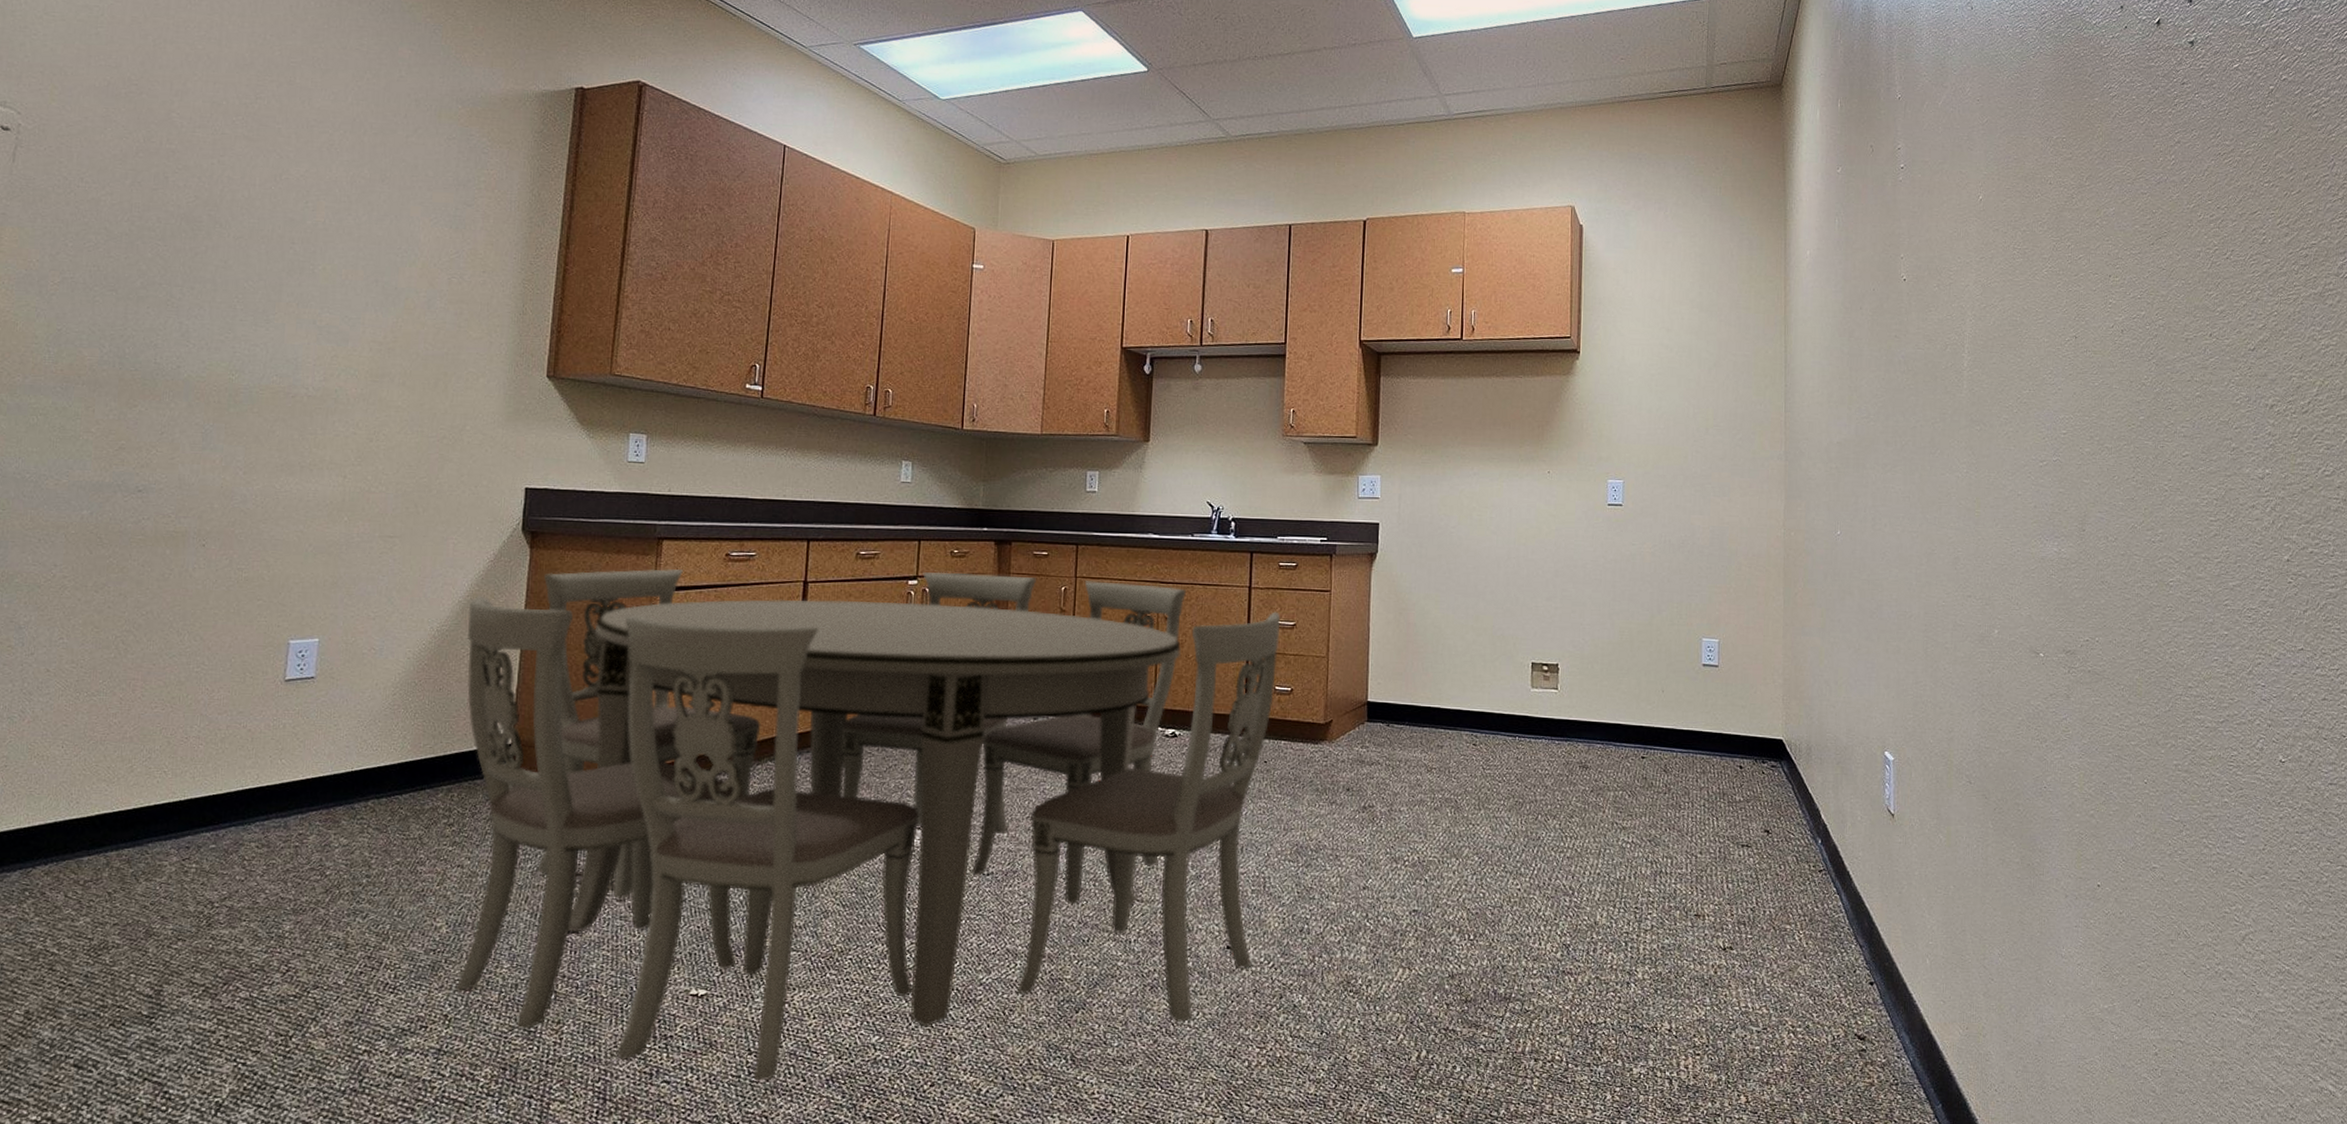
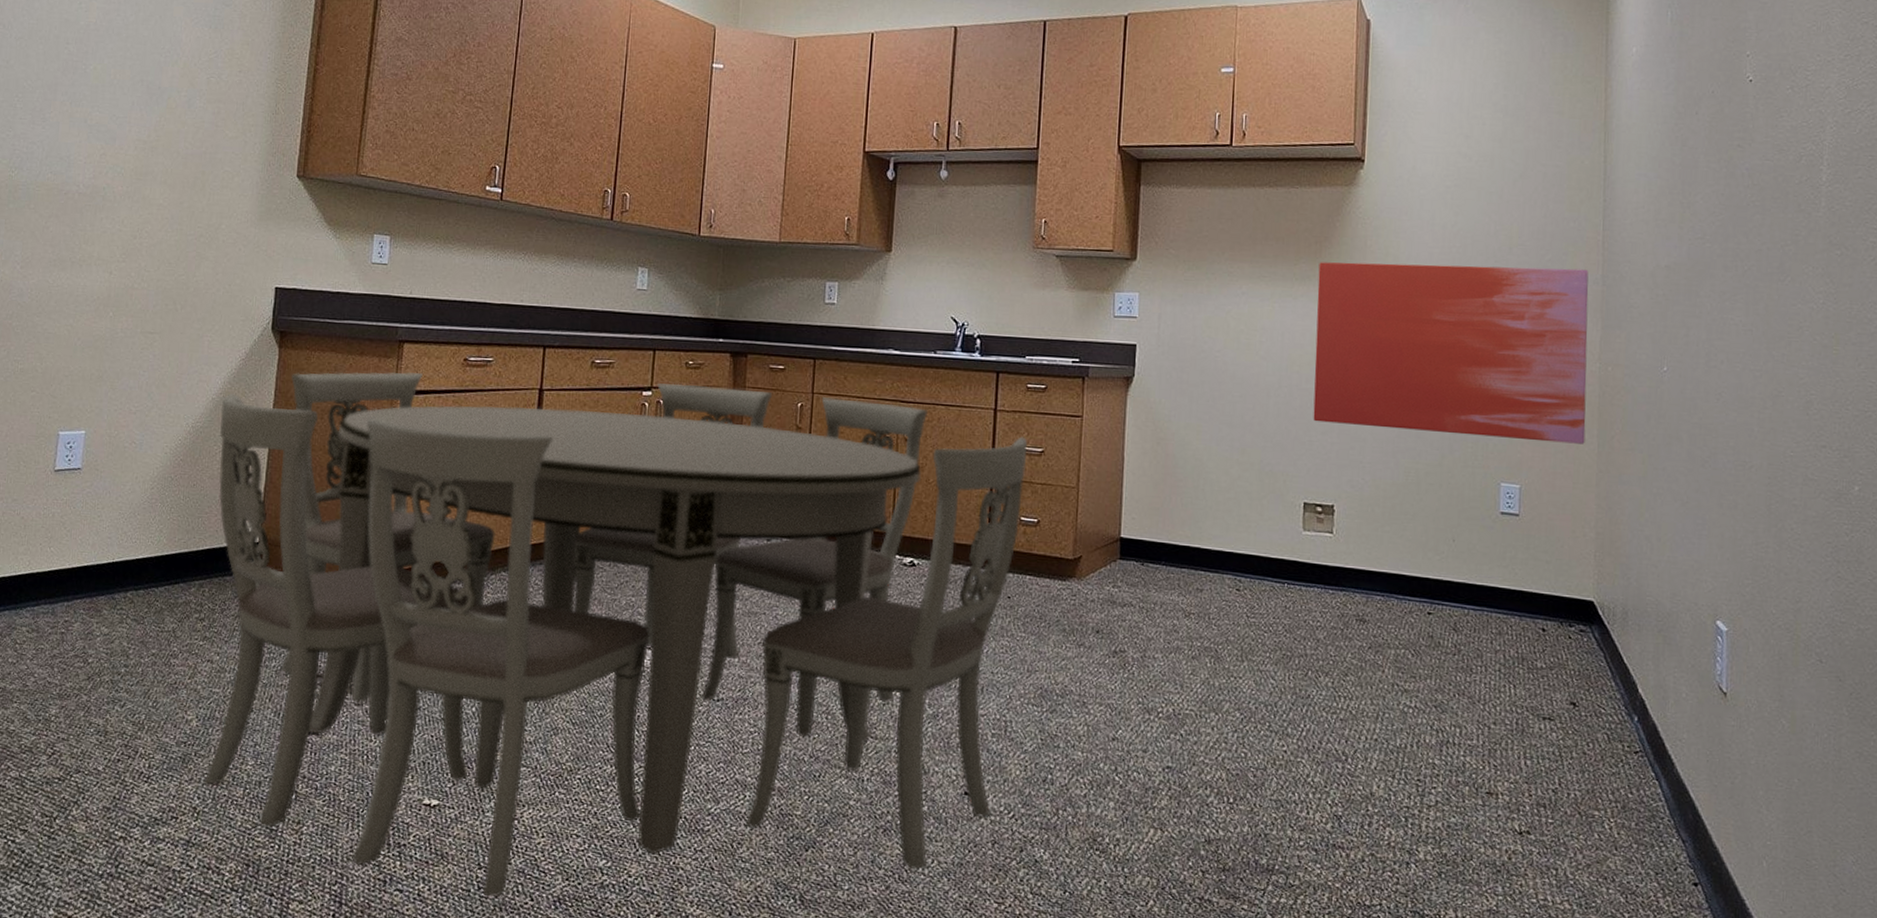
wall art: none [1538,444,1774,601] -> present [1313,262,1589,444]

